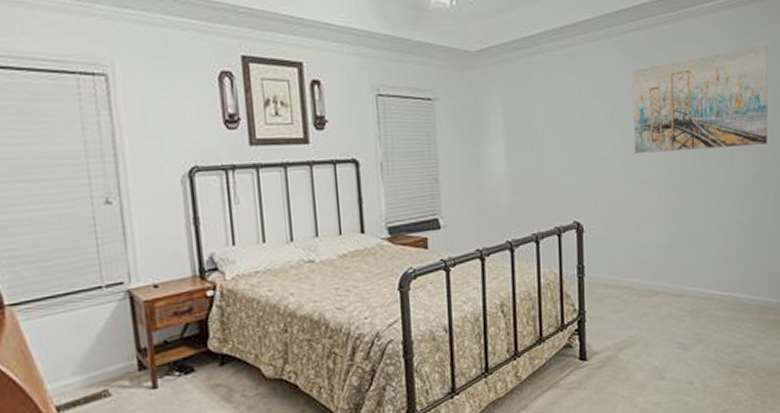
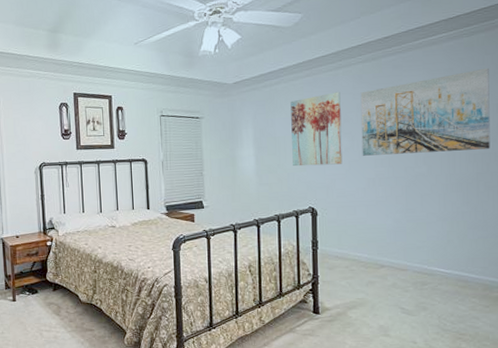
wall art: none [550,68,612,168] -> present [290,91,343,167]

